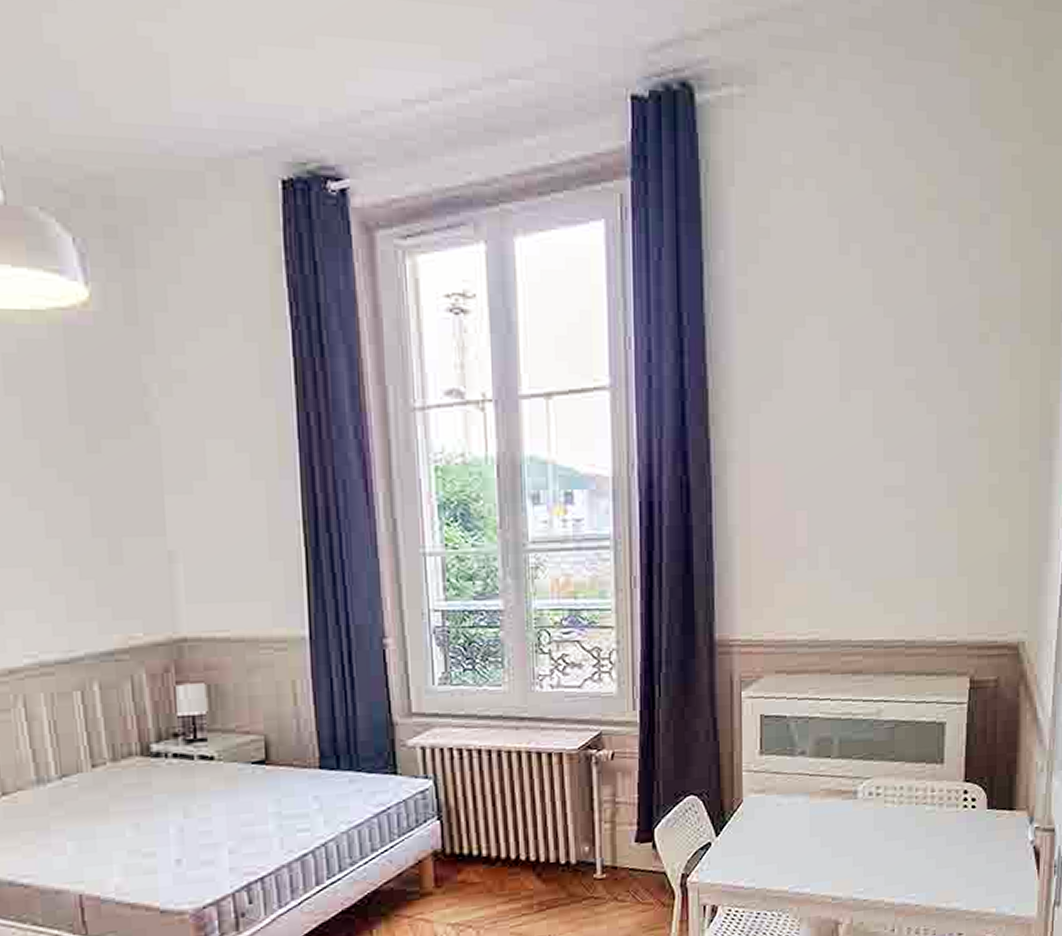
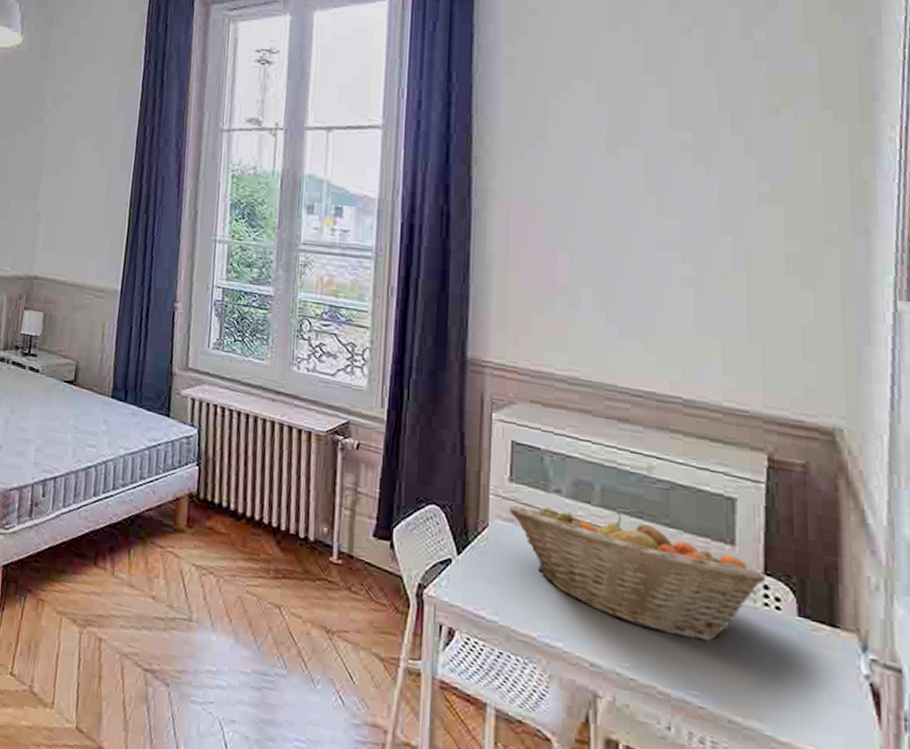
fruit basket: none [760,758,965,855] -> present [508,505,765,642]

